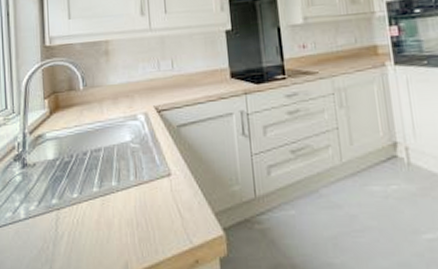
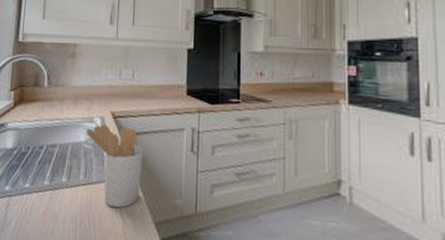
utensil holder: none [131,119,195,205] -> present [87,124,144,208]

